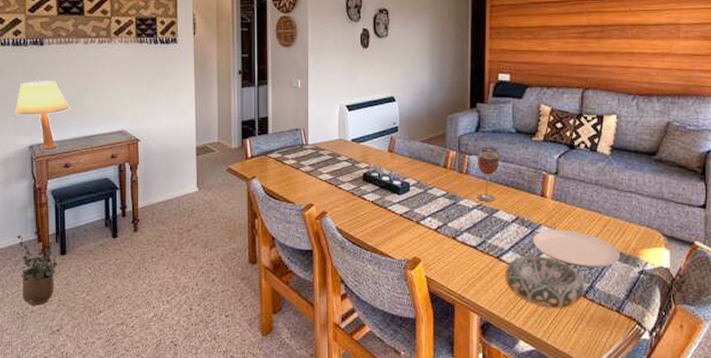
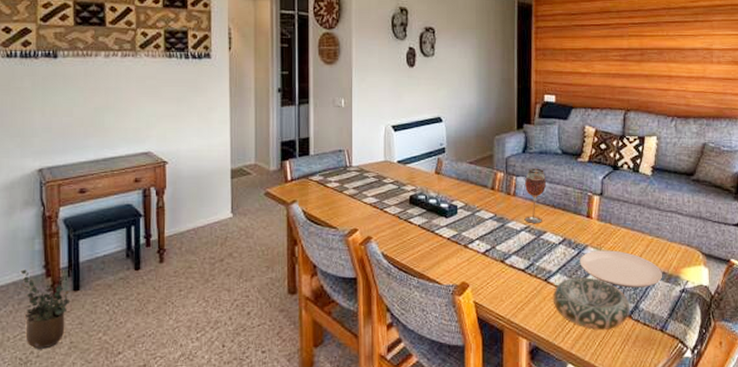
table lamp: present [16,80,69,150] -> none [23,96,86,173]

